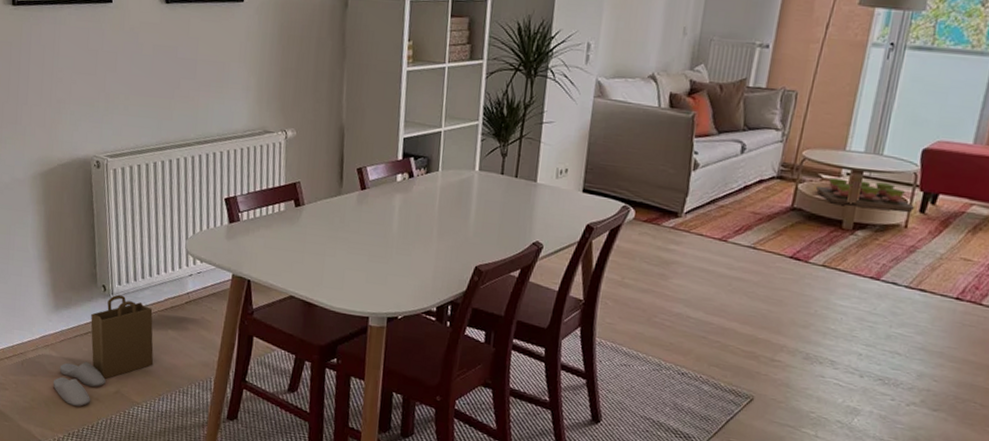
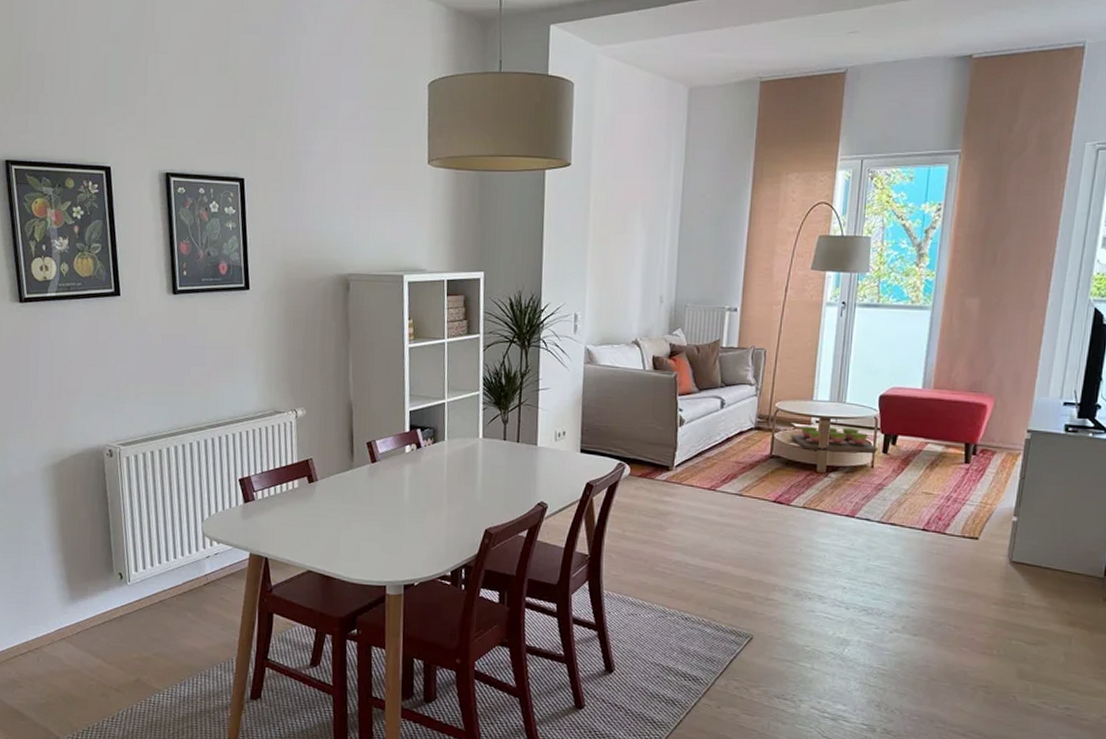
slippers: present [53,362,107,407] -> none [71,652,126,699]
shopping bag: present [90,294,154,379] -> none [108,581,174,668]

